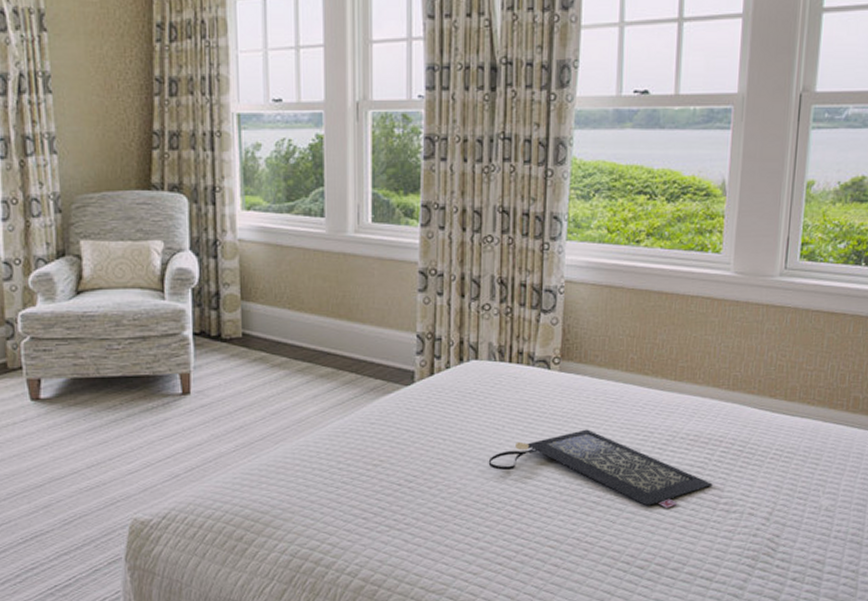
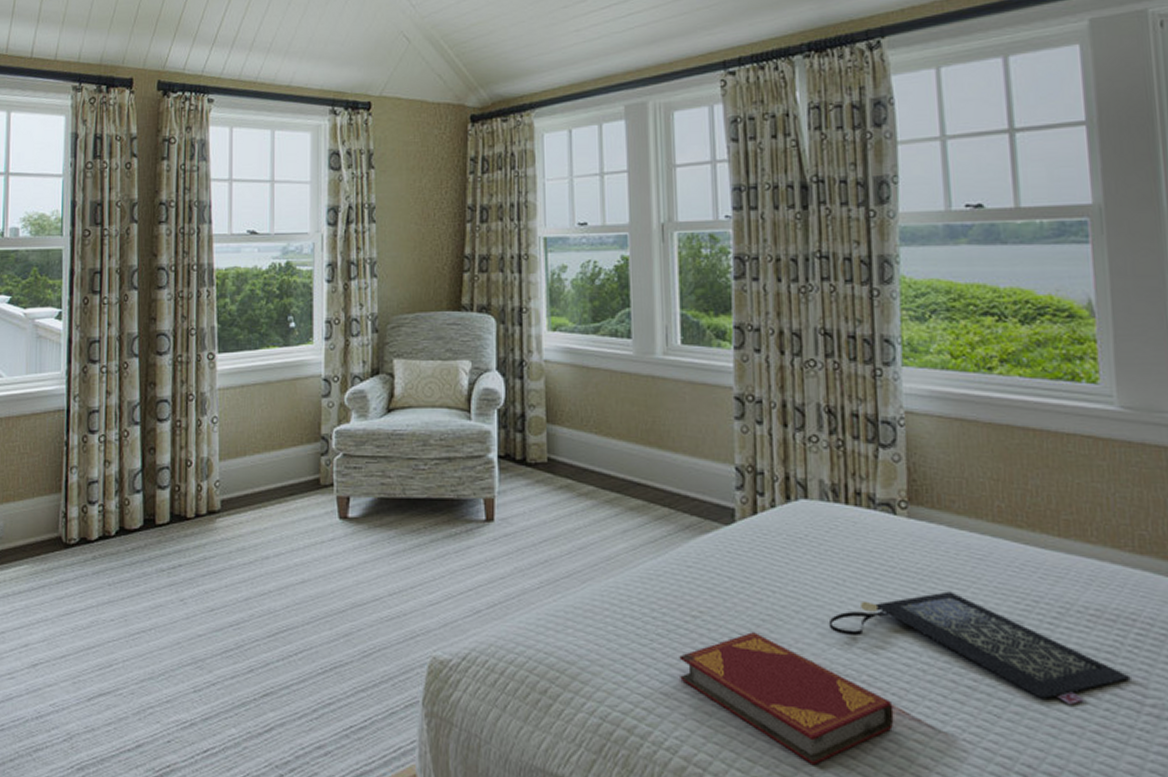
hardback book: none [361,474,535,573] -> present [679,632,894,765]

